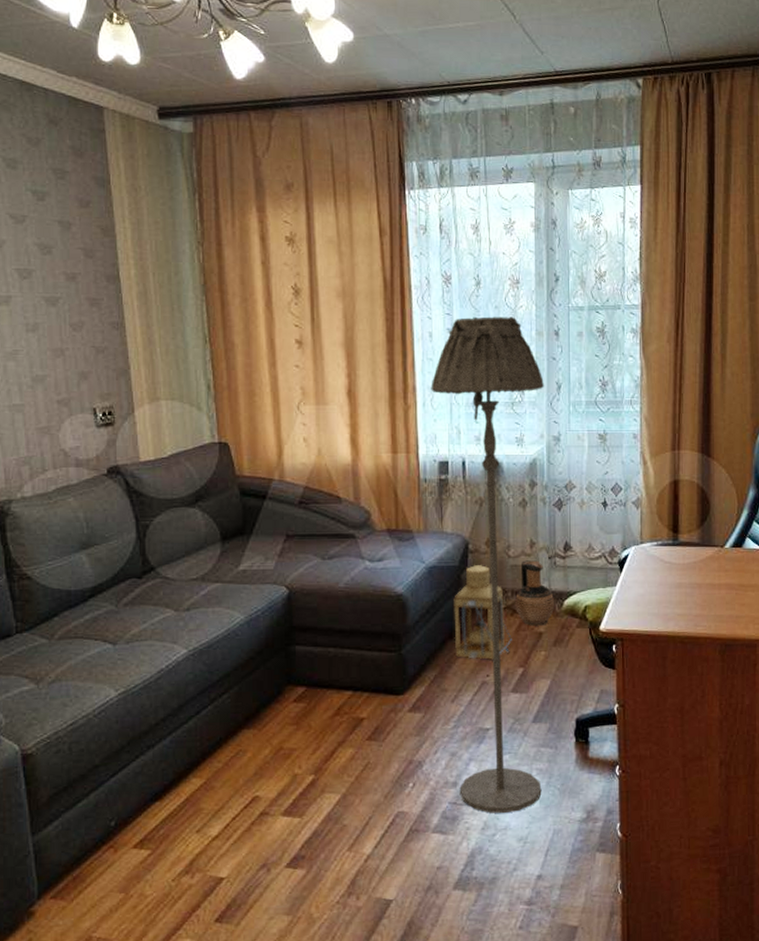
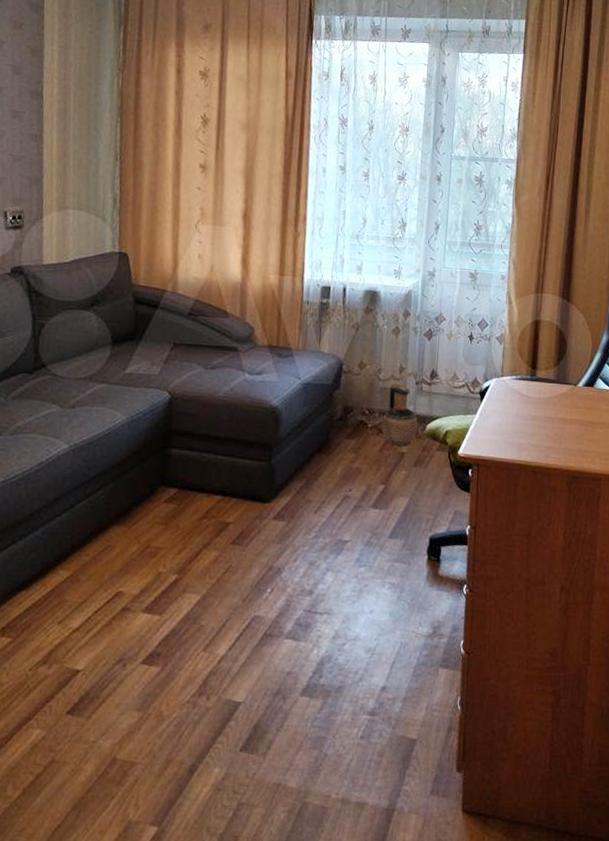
floor lamp: present [431,316,544,813] -> none [314,157,424,623]
lantern: present [454,565,512,660] -> none [322,385,376,475]

